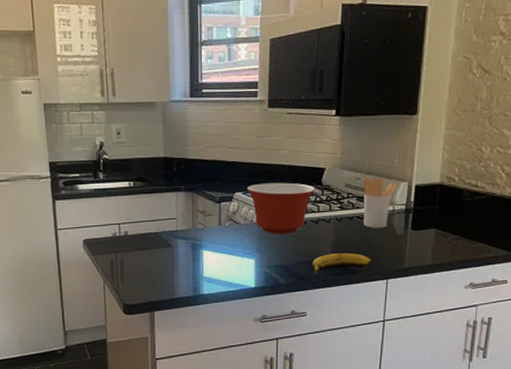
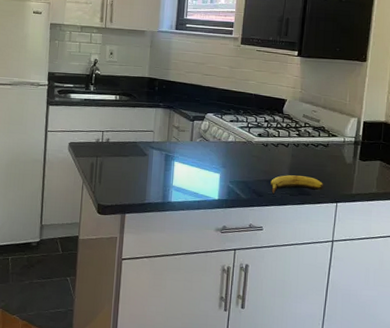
mixing bowl: present [247,182,316,234] -> none [217,107,277,154]
utensil holder: present [363,177,397,228] -> none [318,111,348,156]

